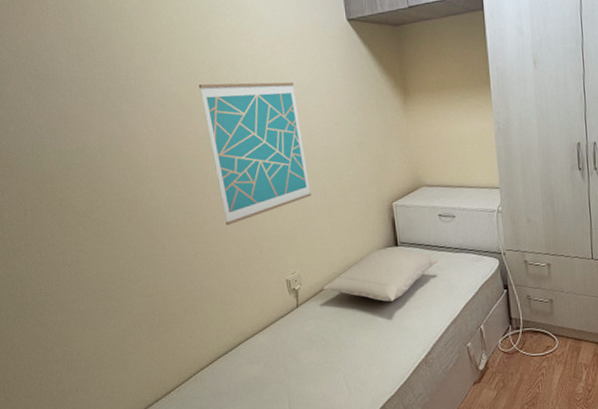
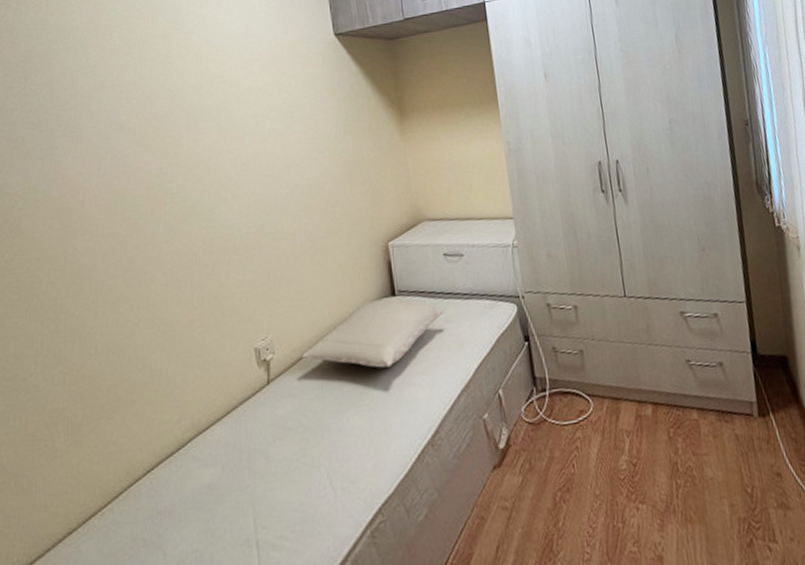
wall art: present [198,82,312,226] -> none [154,105,290,283]

